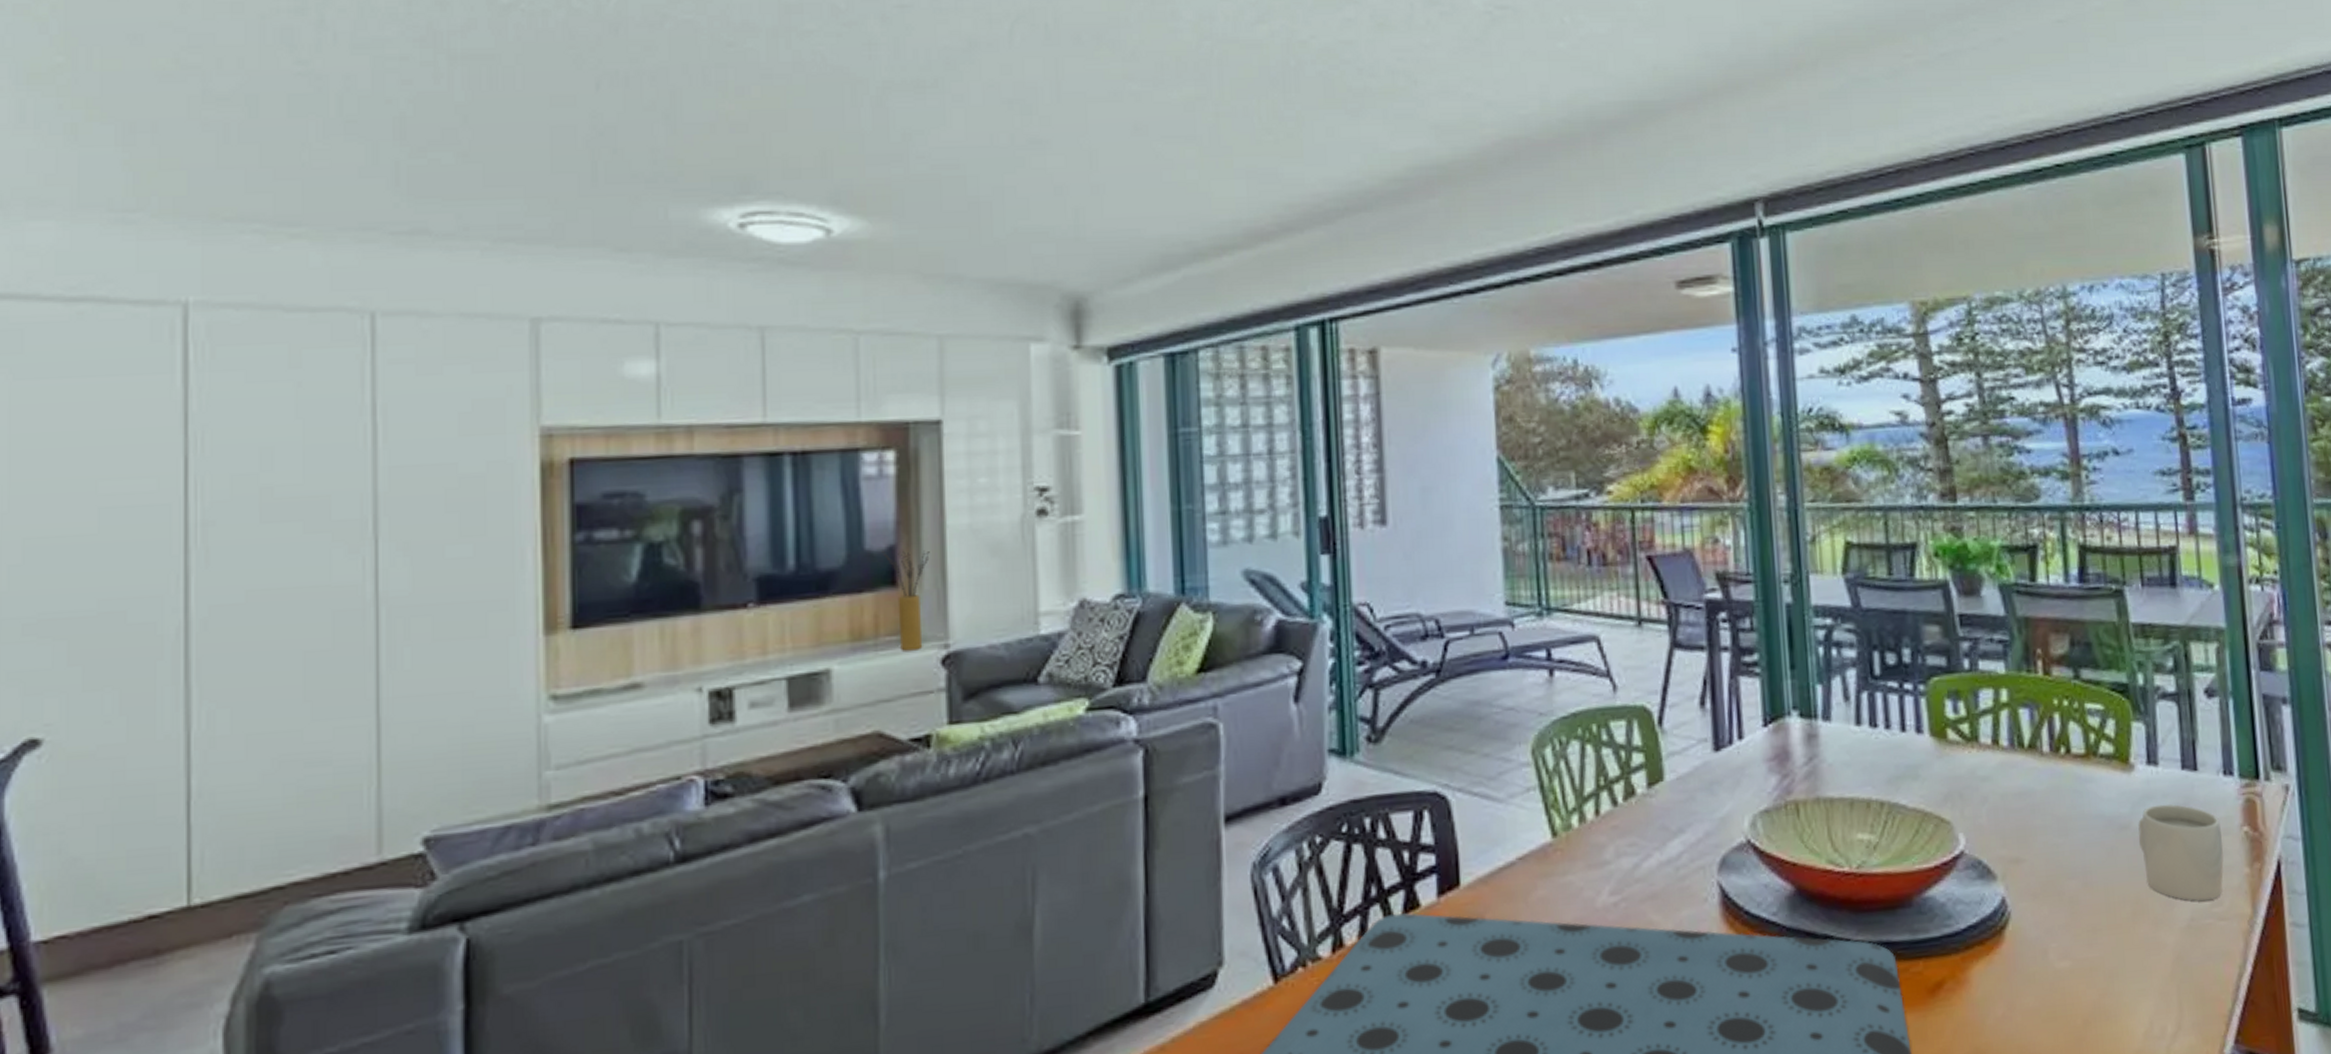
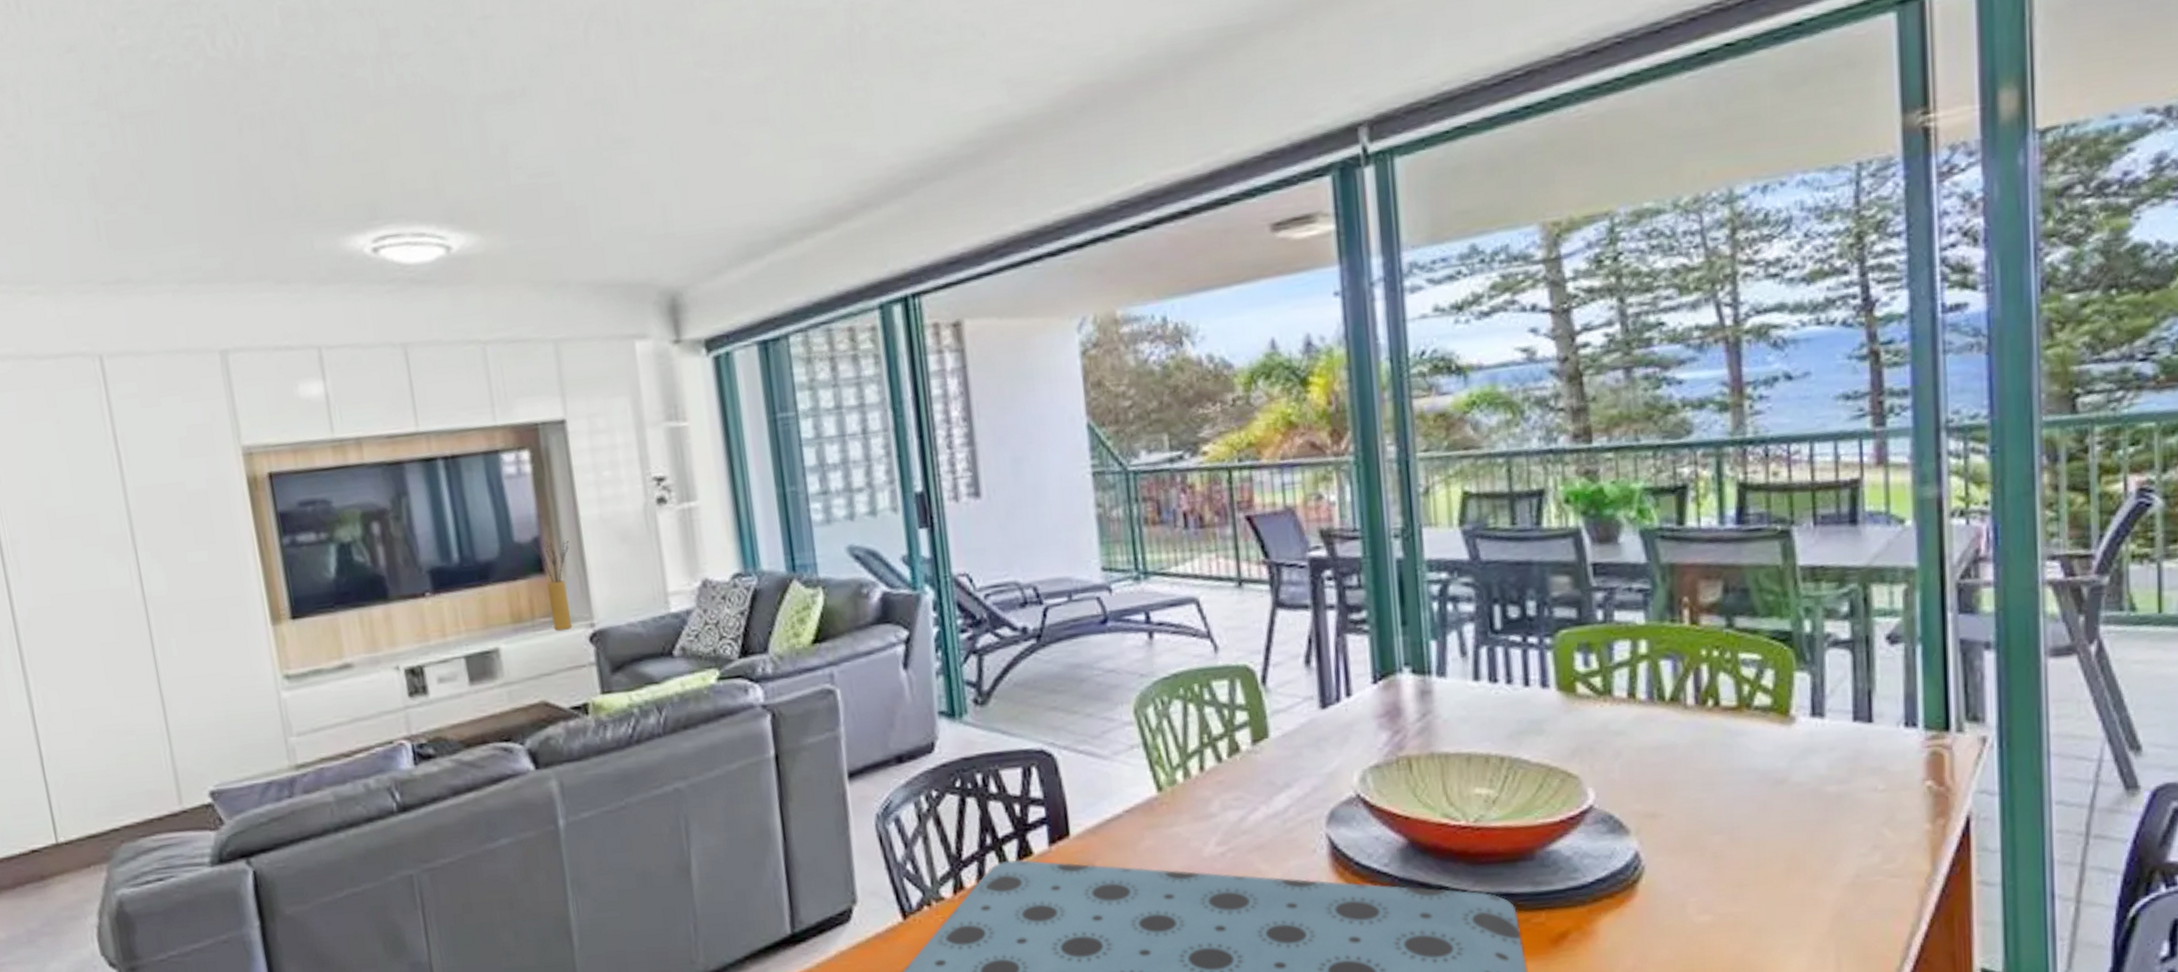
mug: present [2138,804,2224,901] -> none [1797,757,1901,858]

